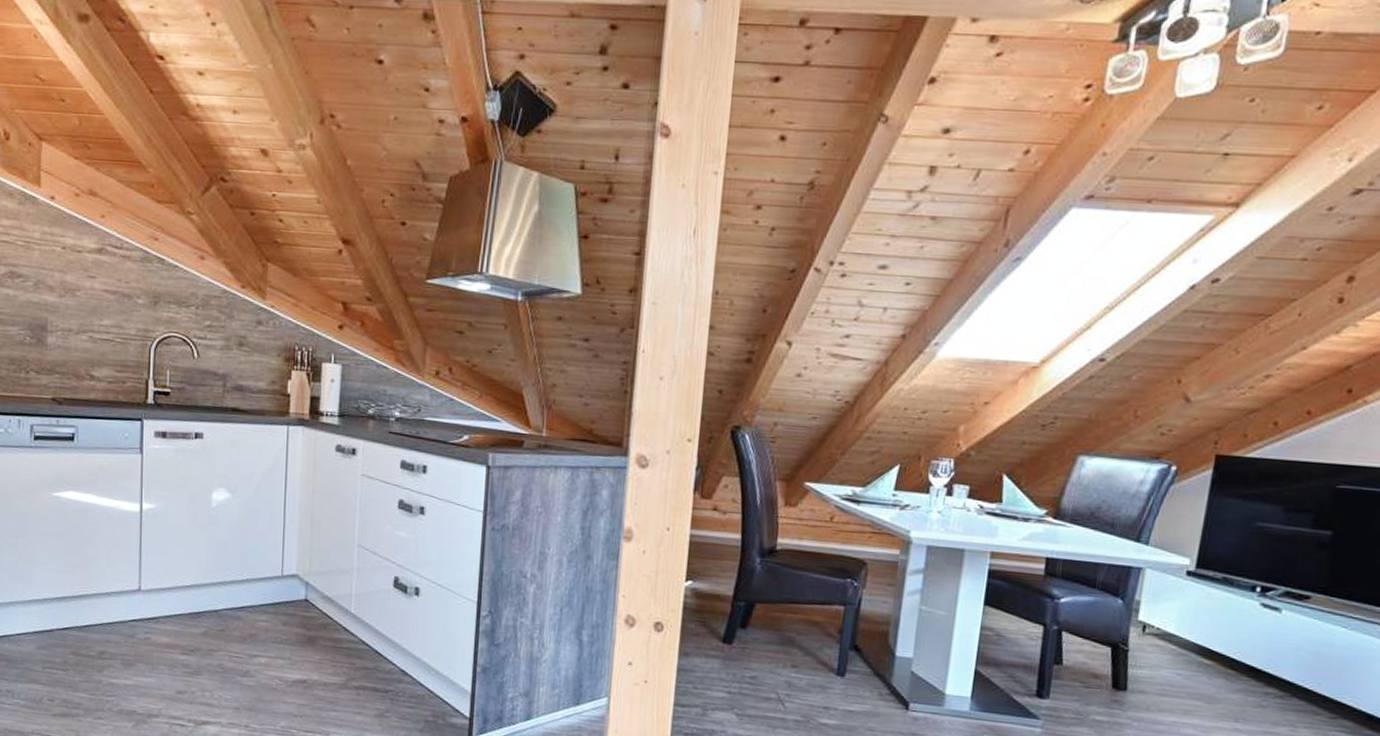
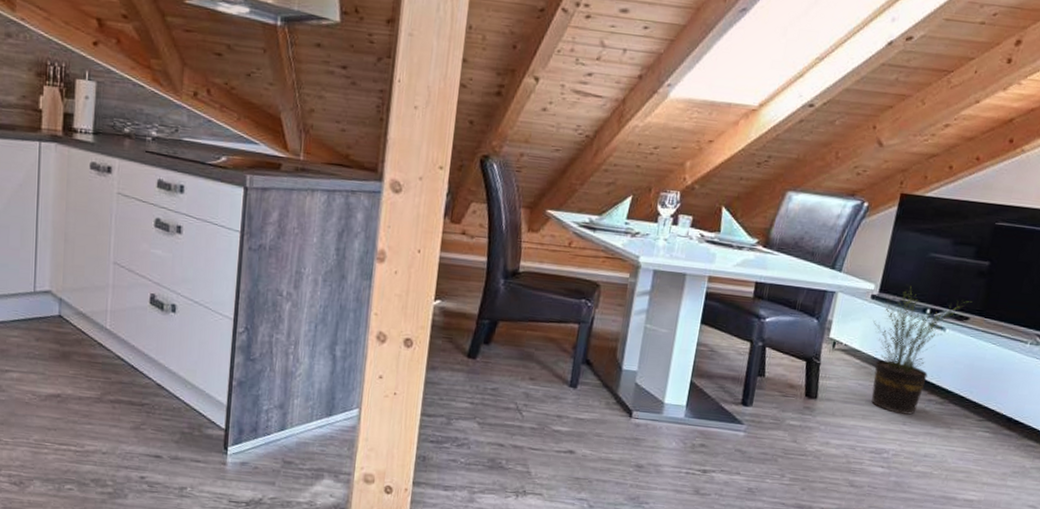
potted plant: none [1189,560,1312,711] -> present [871,286,972,415]

